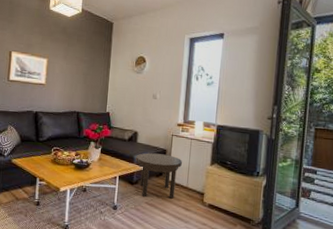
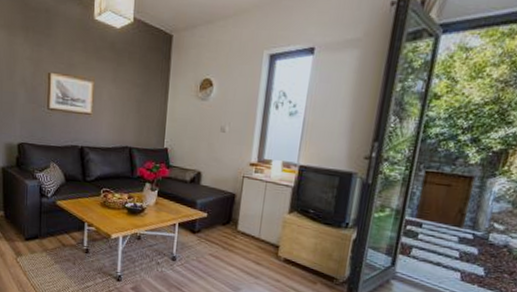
side table: present [136,153,182,199] -> none [198,197,254,251]

